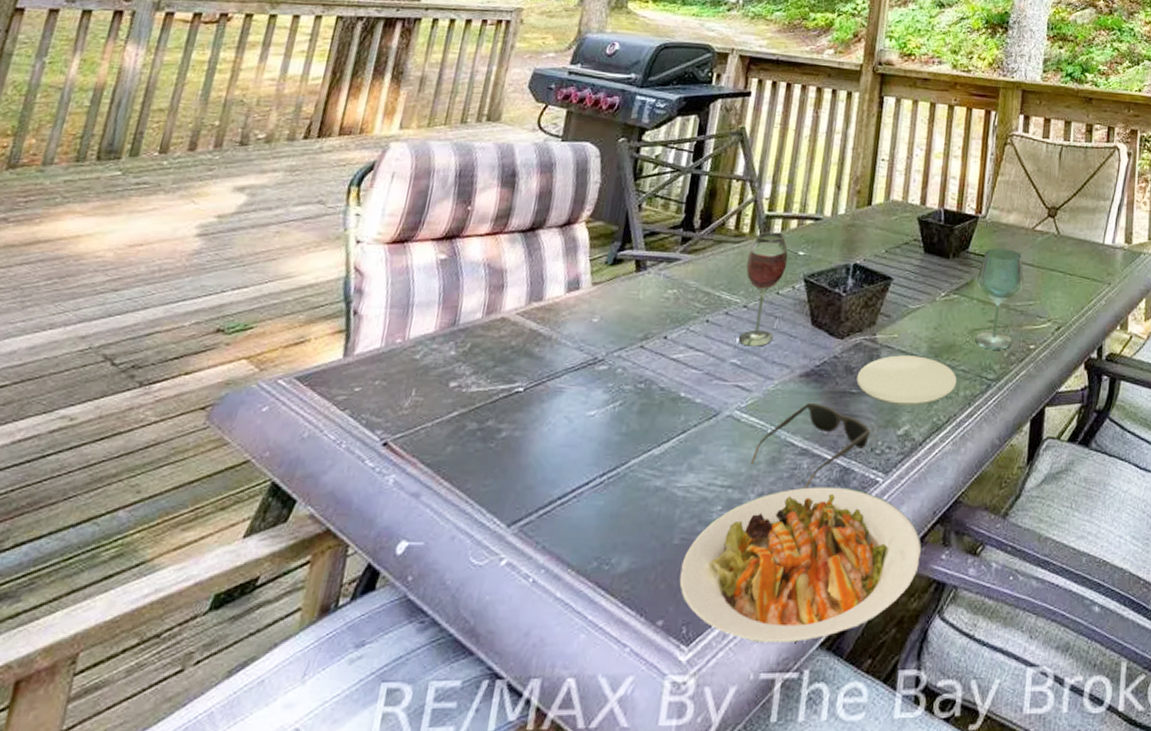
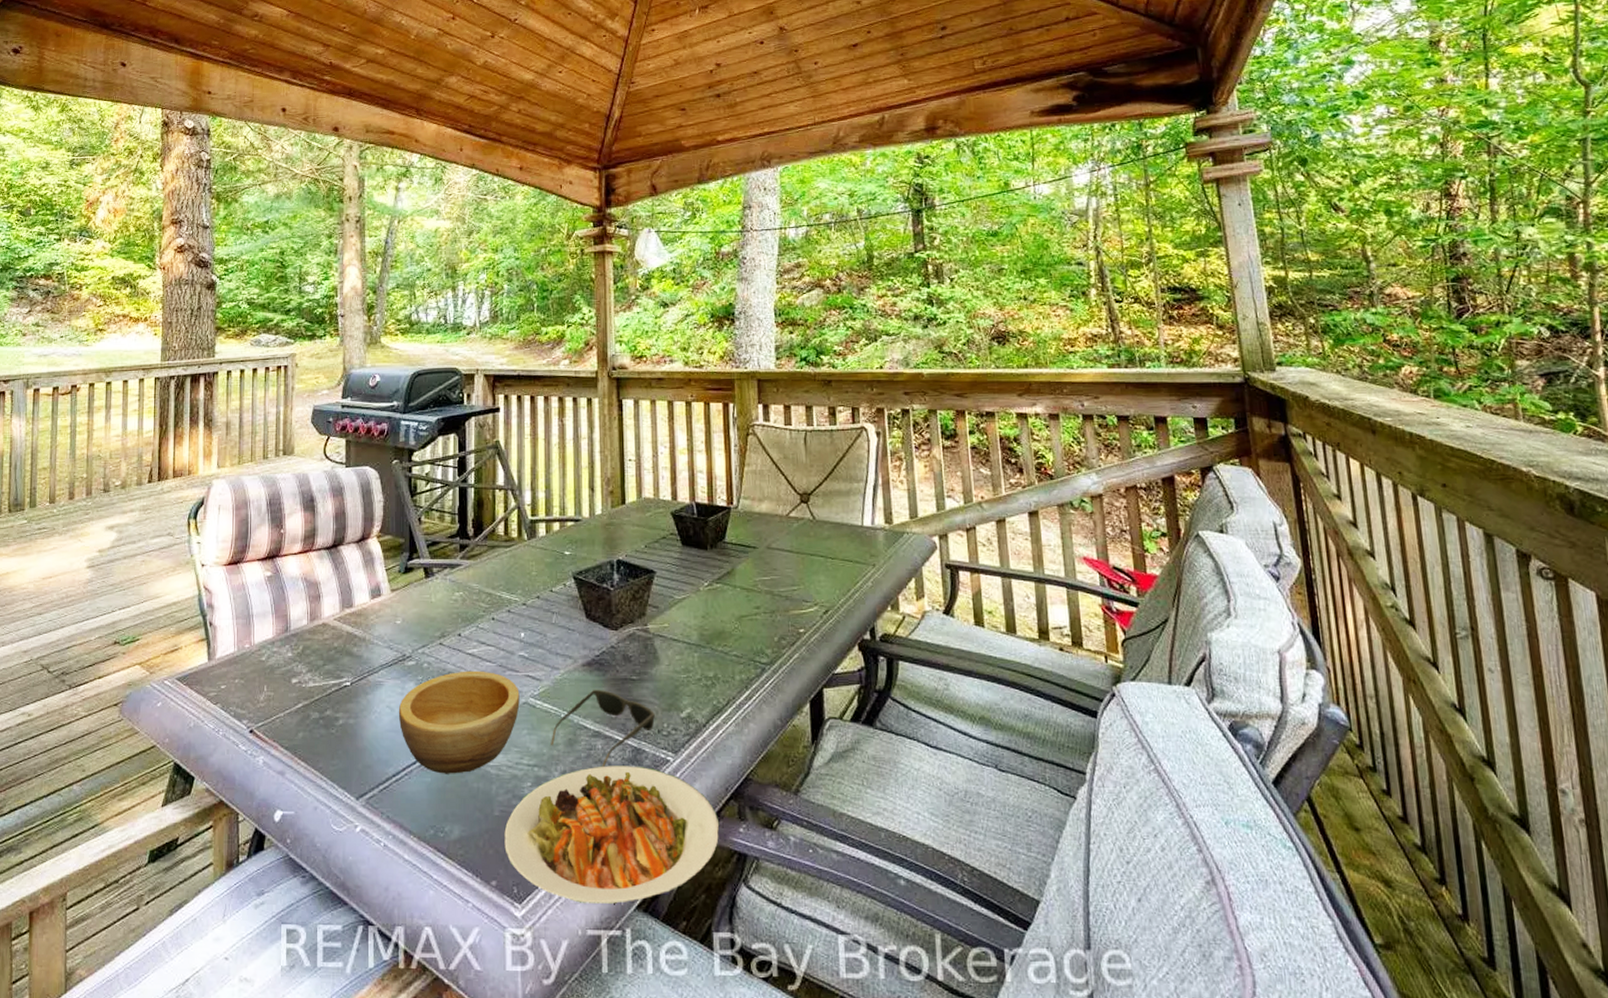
bowl: none [576,378,725,497] -> present [398,670,520,774]
wineglass: present [738,232,788,347] -> none [520,535,556,640]
plate: present [856,355,957,406] -> none [635,643,732,690]
wine glass: present [975,248,1024,350] -> none [737,537,785,635]

